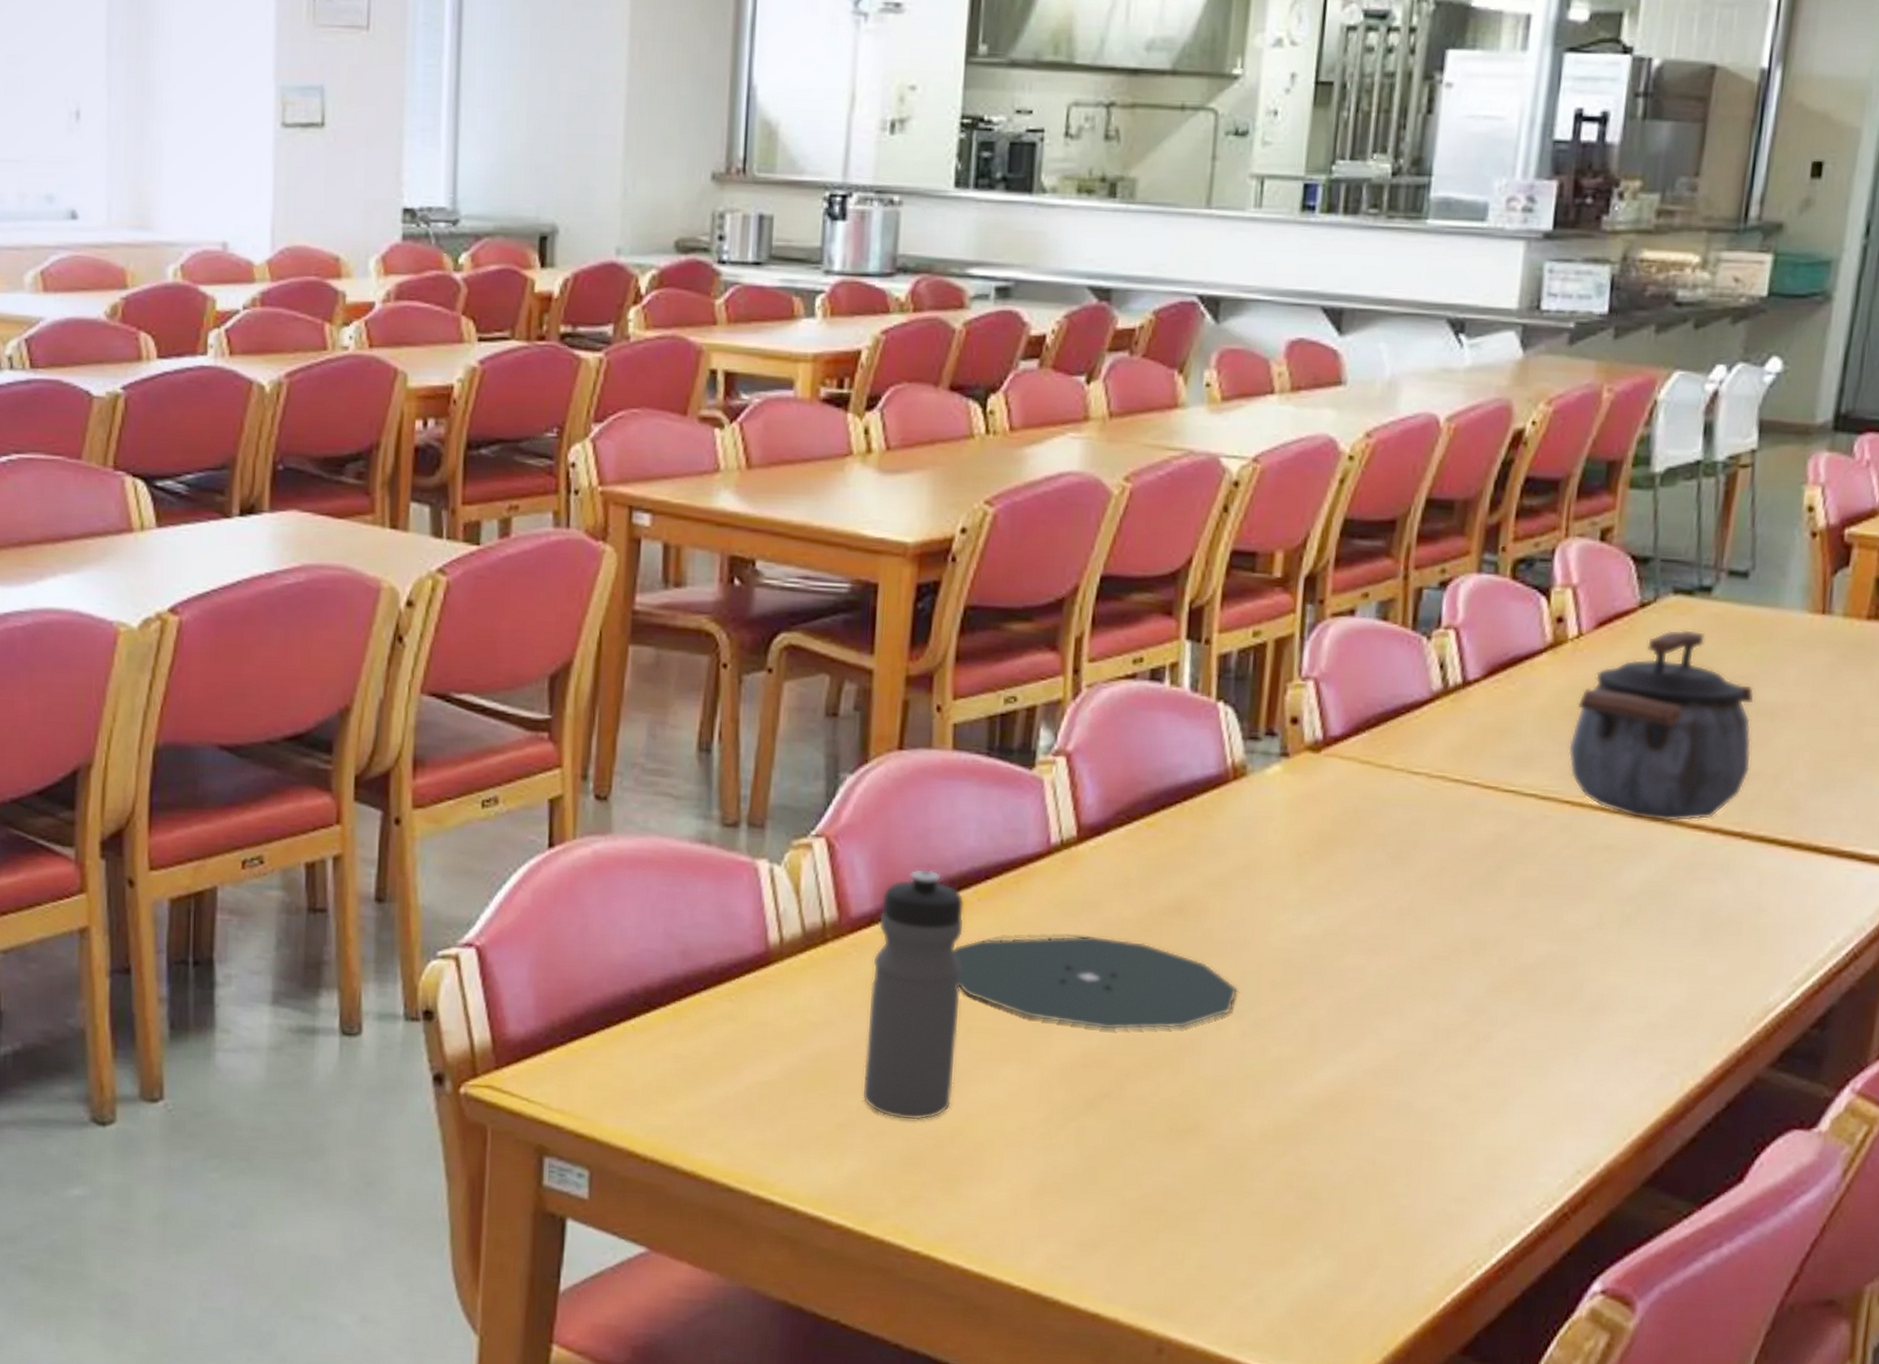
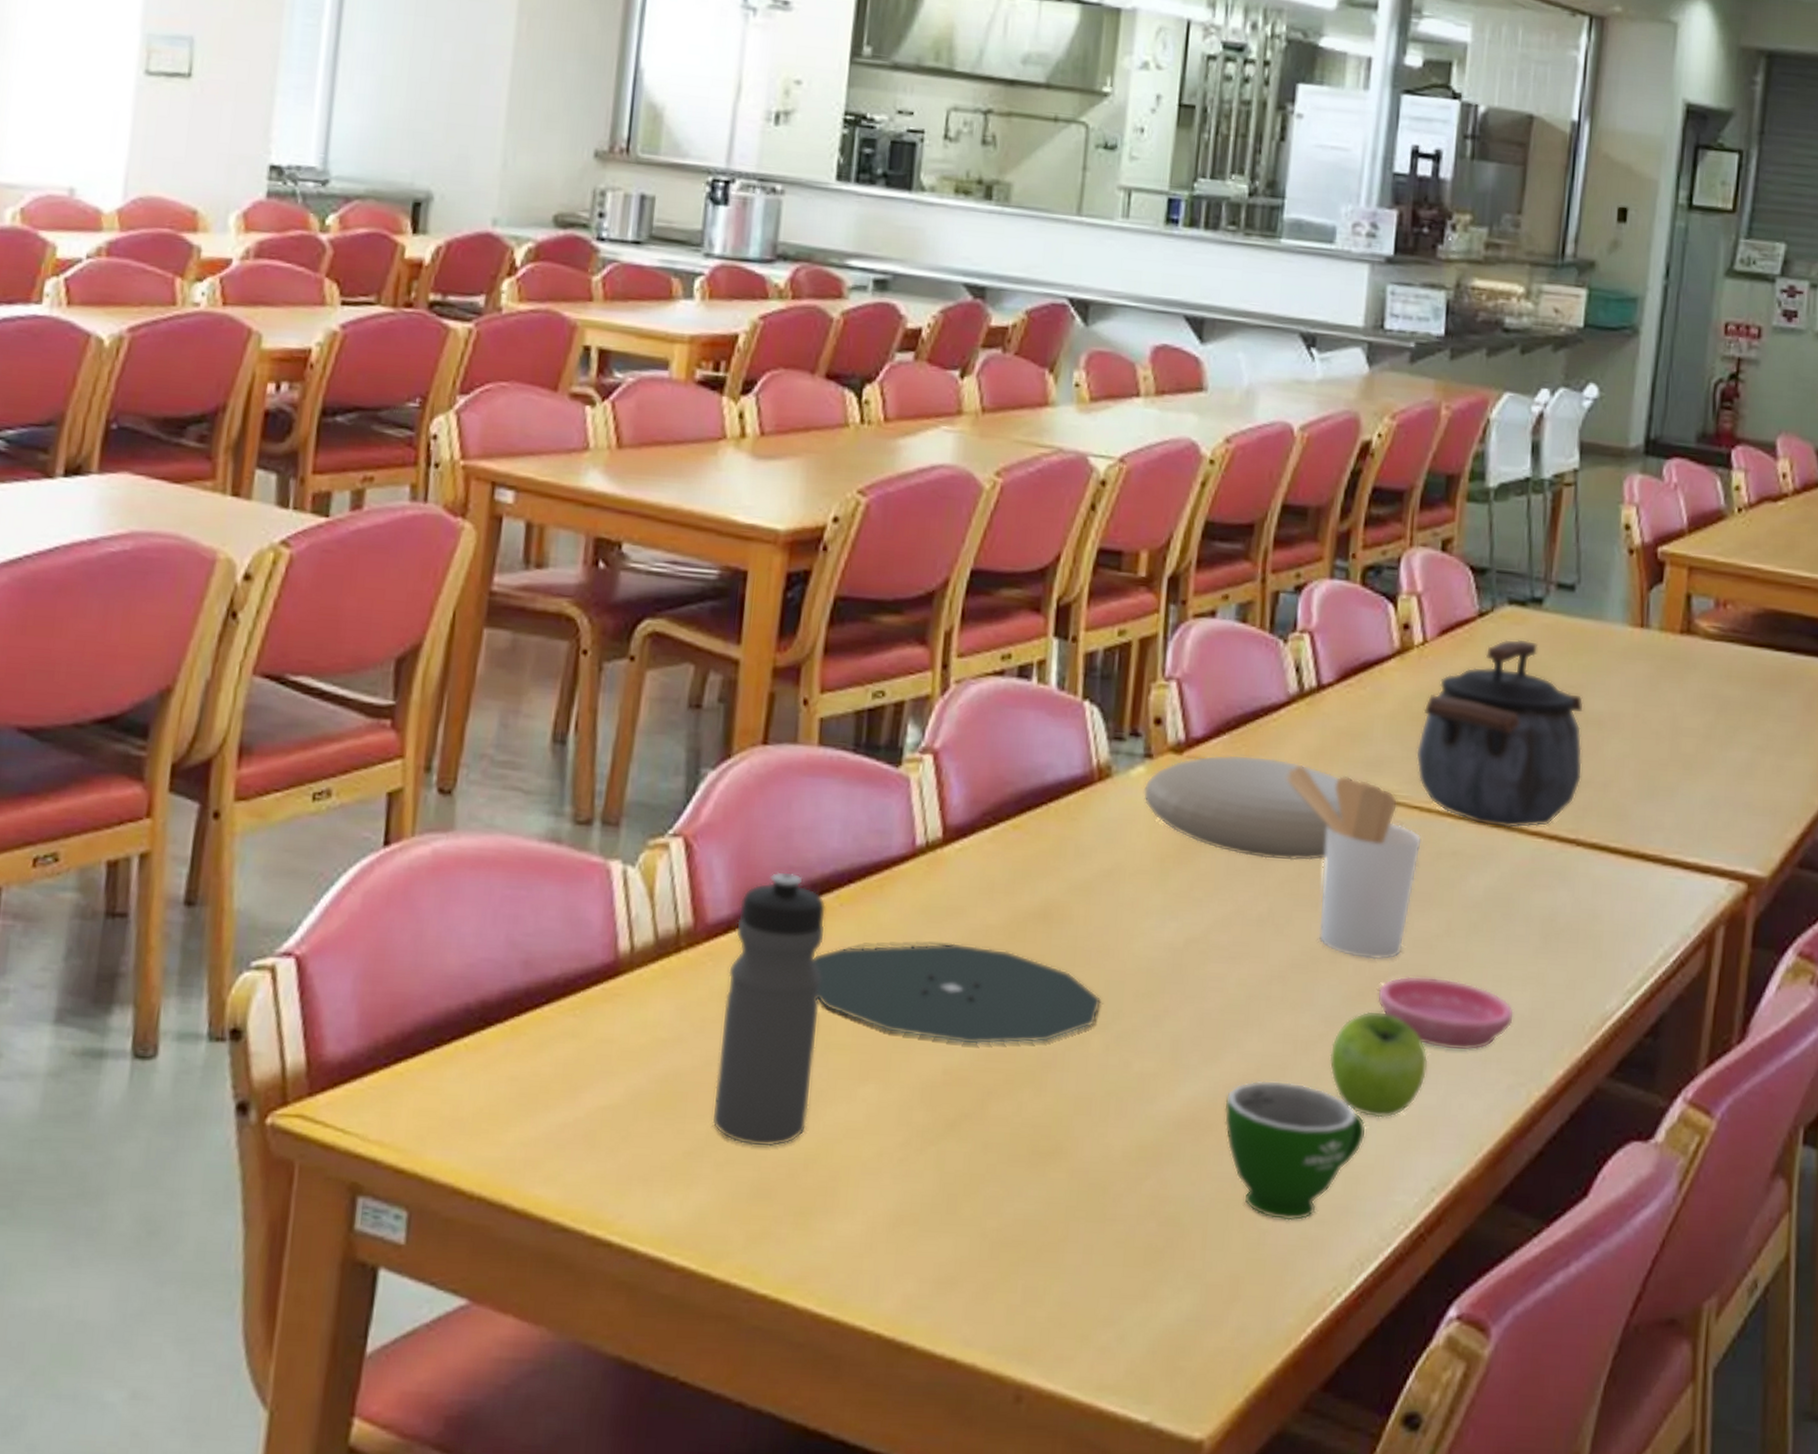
plate: none [1279,752,1488,856] -> present [1143,754,1342,862]
teacup: none [1362,1065,1509,1198] -> present [1224,1080,1366,1221]
utensil holder: none [1428,762,1574,952] -> present [1285,765,1423,960]
fruit: none [1471,1000,1576,1104] -> present [1329,1010,1428,1118]
saucer: none [1522,967,1669,1041] -> present [1377,975,1515,1051]

